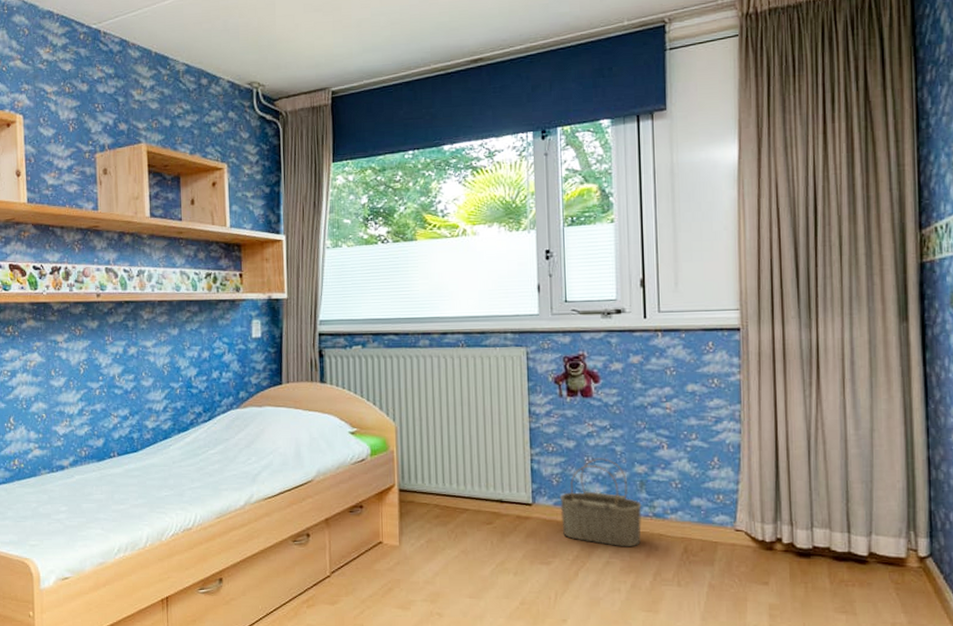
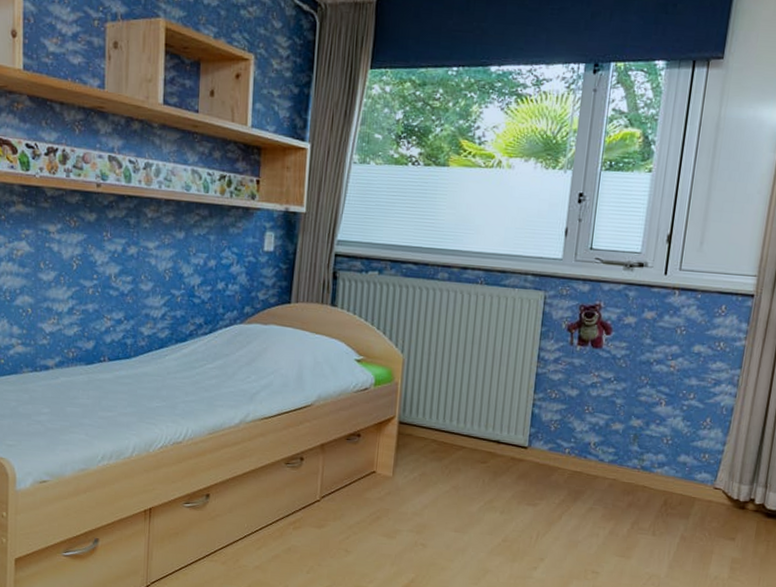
wicker basket: present [559,458,642,547] -> none [553,408,632,496]

